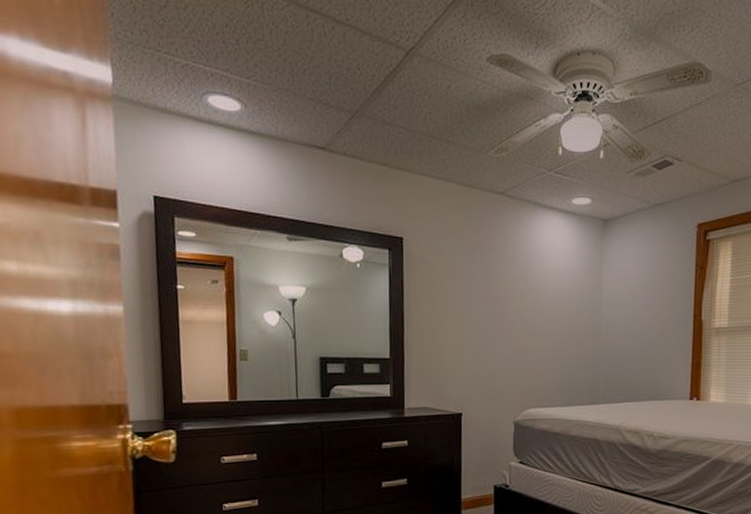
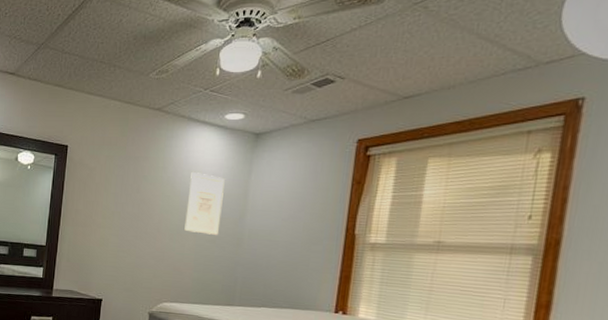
wall art: none [542,264,578,331] -> present [184,172,225,235]

